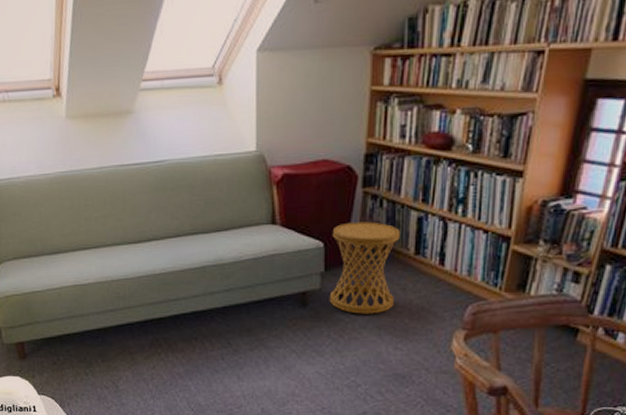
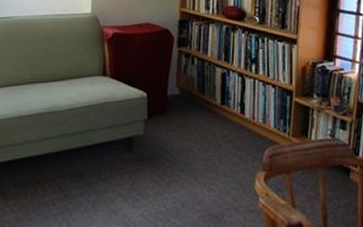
side table: present [329,221,400,314] -> none [151,76,209,158]

